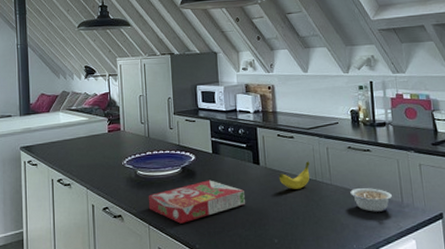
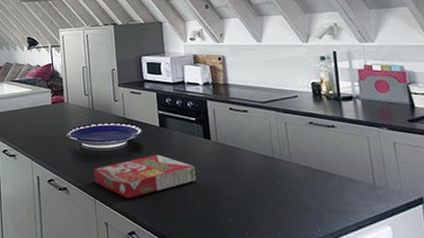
banana: present [278,161,310,189] -> none [231,137,267,166]
legume: present [350,188,392,212] -> none [313,167,362,194]

